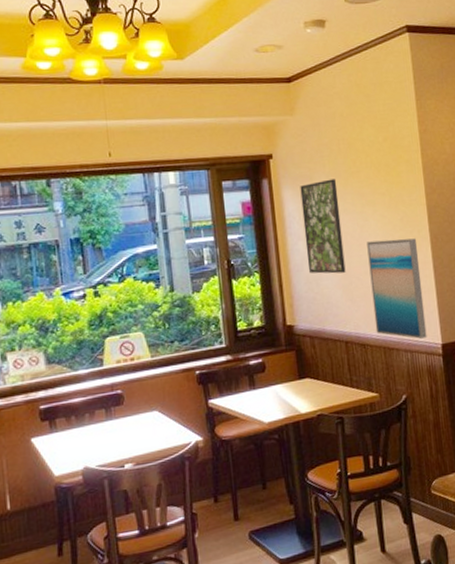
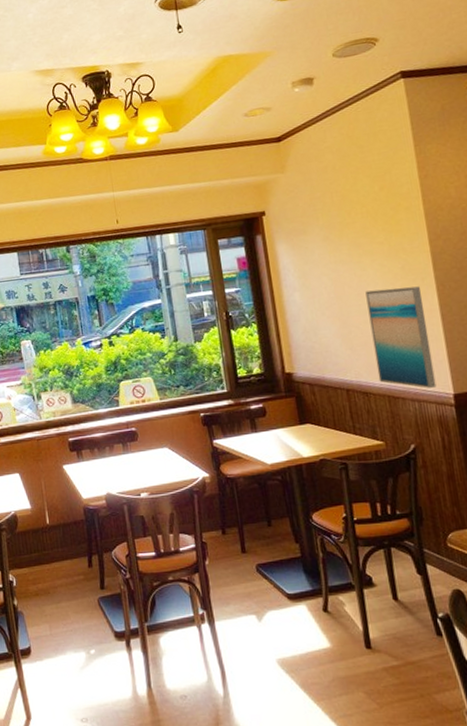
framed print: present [300,179,346,274] -> none [293,231,344,324]

